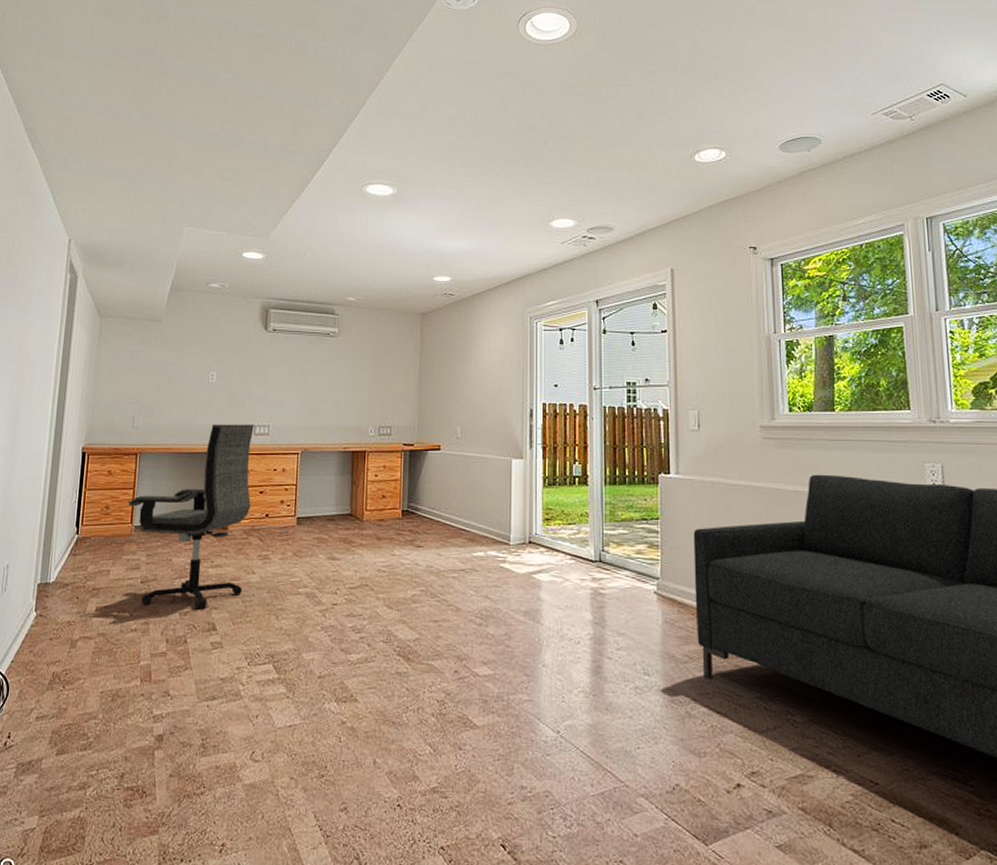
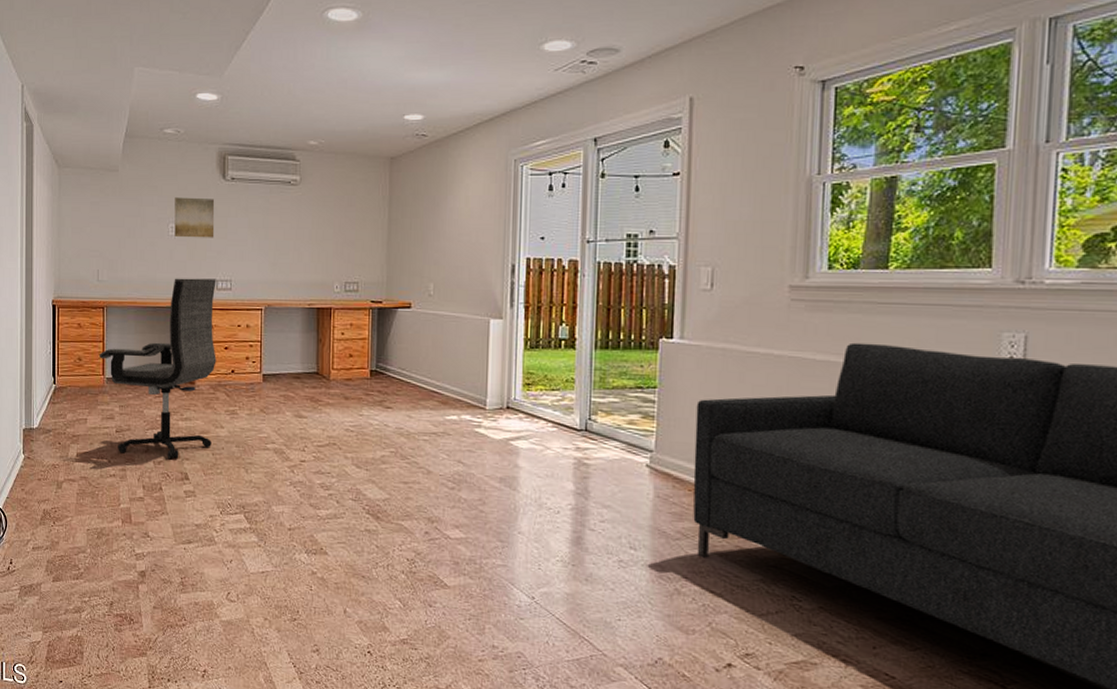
wall art: none [214,347,256,385] -> present [174,197,215,238]

